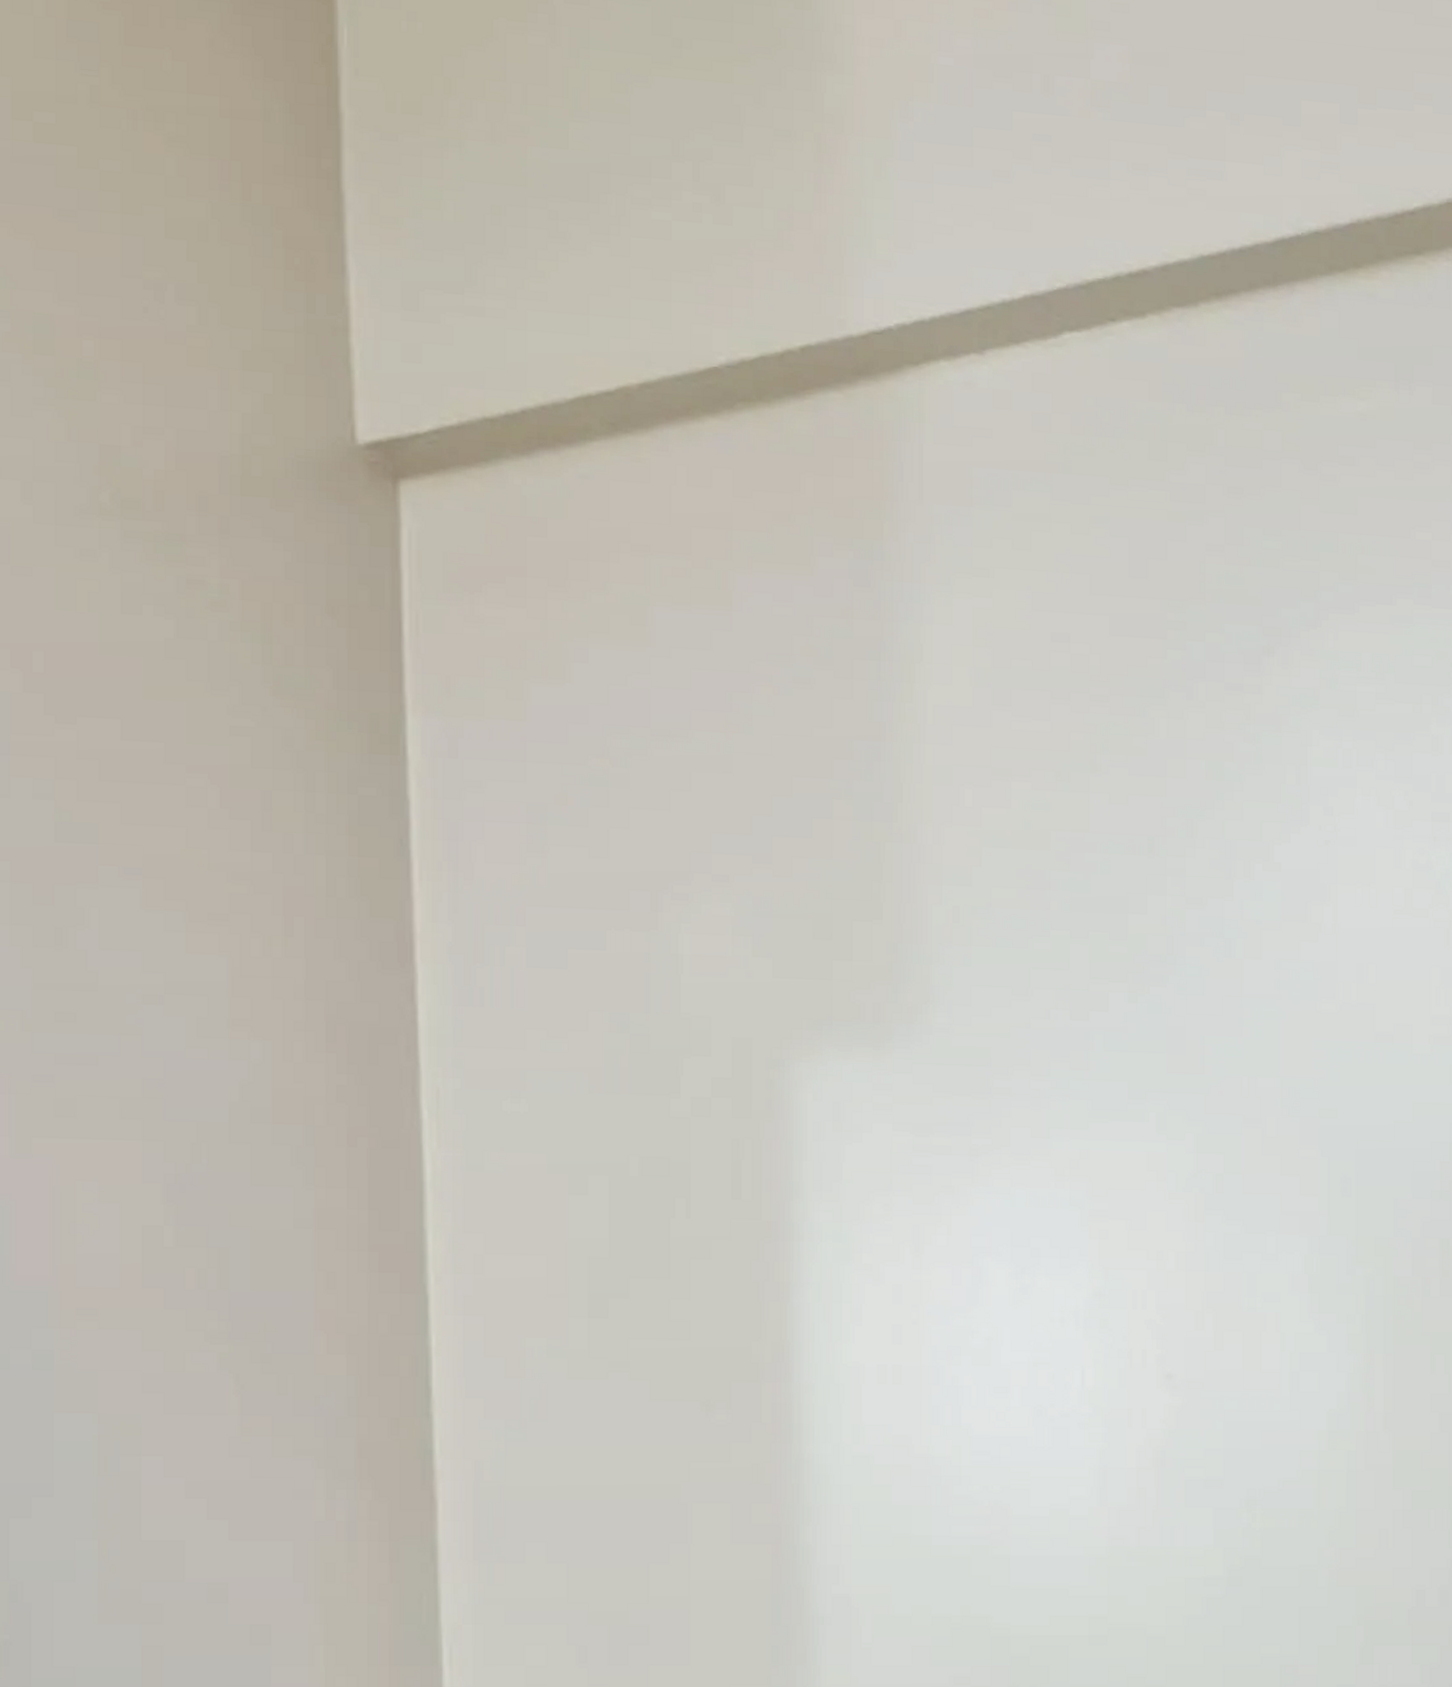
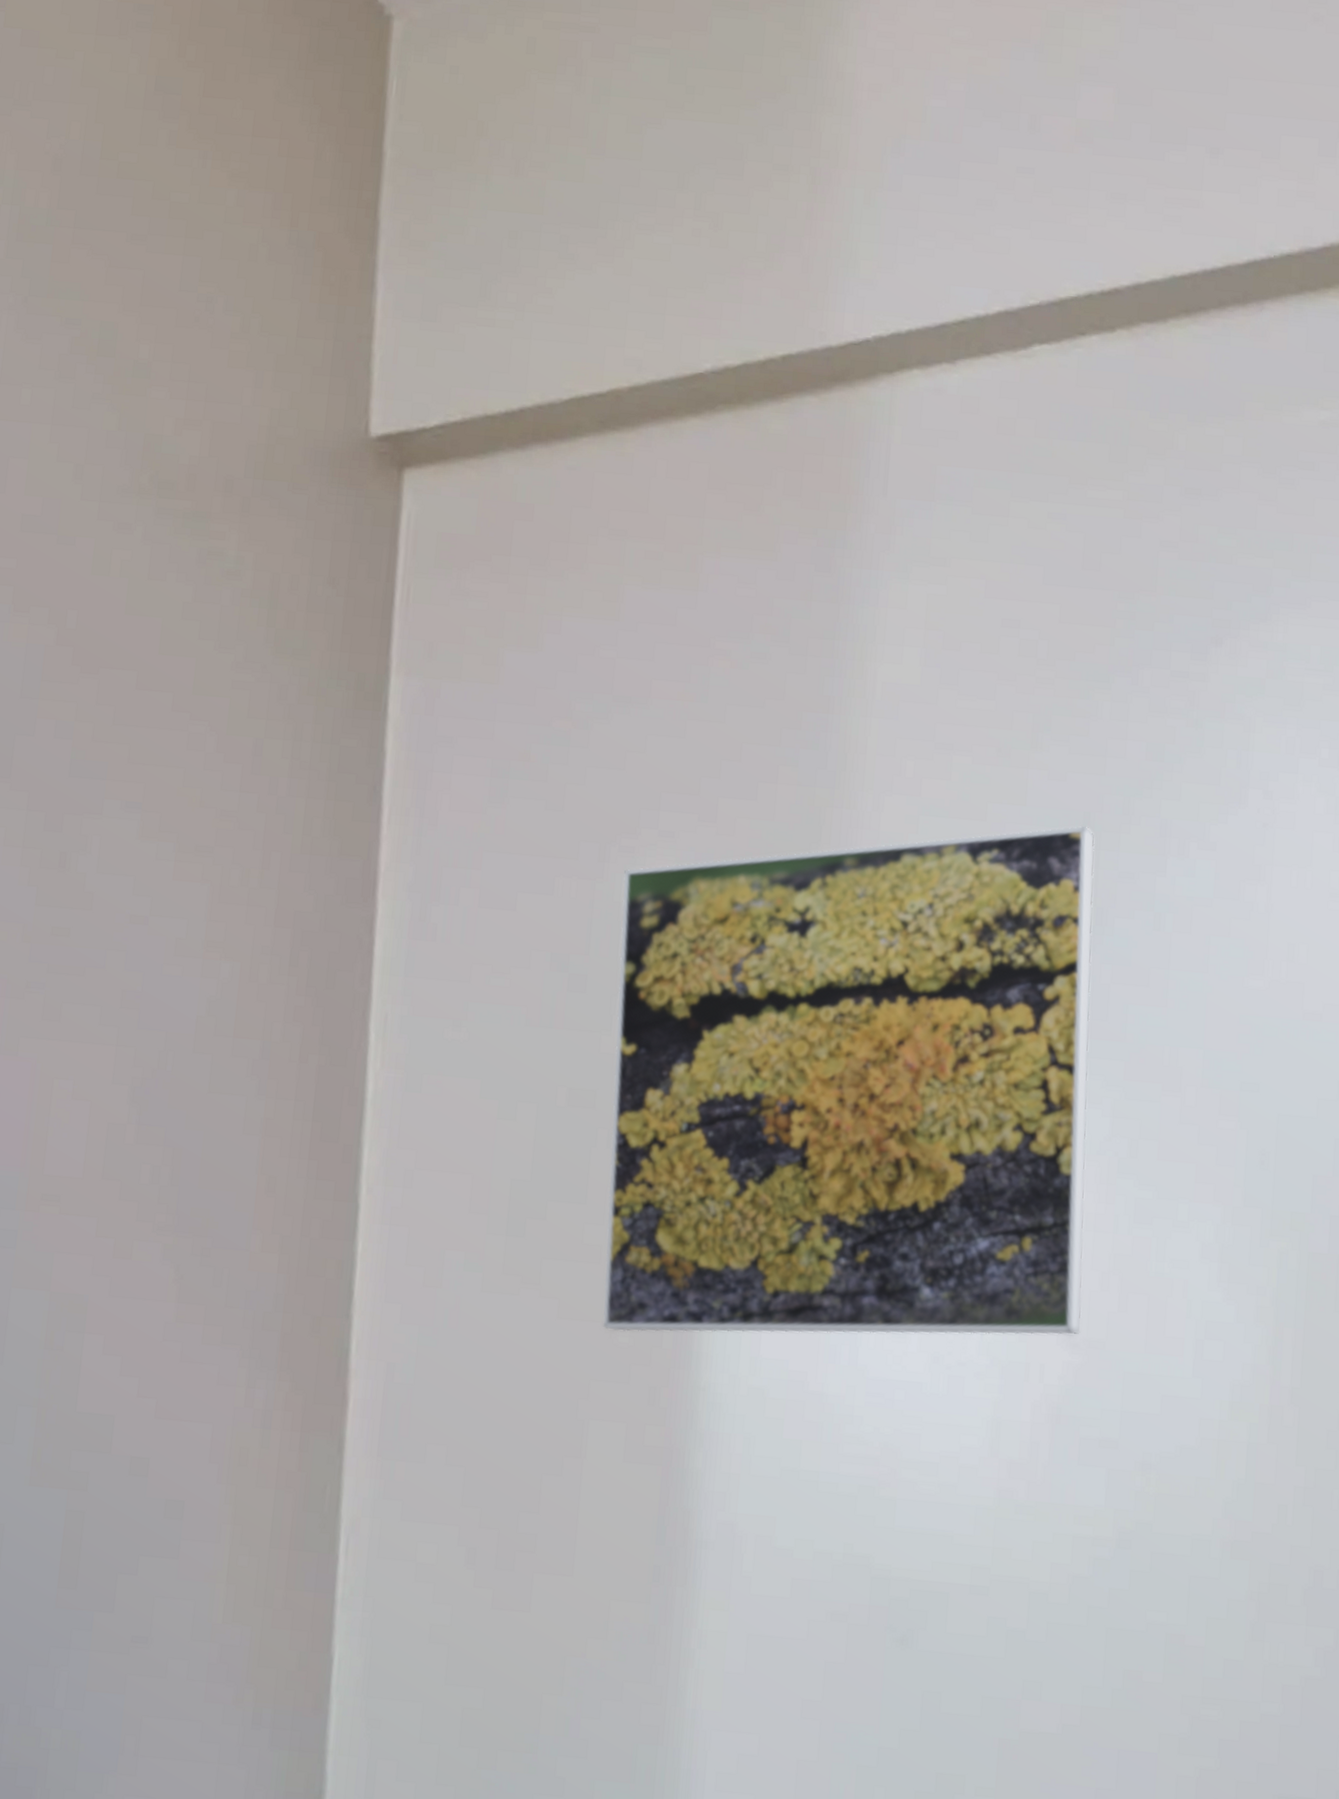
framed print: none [680,851,1179,1408] -> present [602,825,1095,1335]

